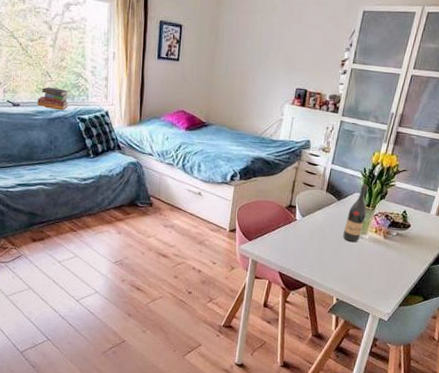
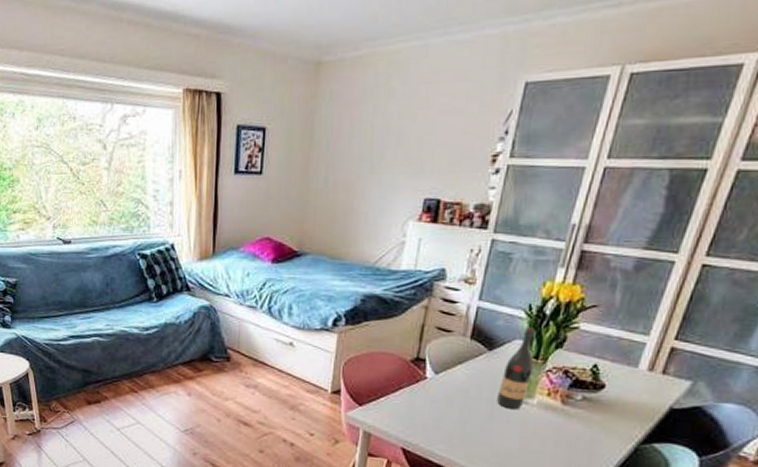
books: present [37,87,68,111] -> none [91,218,126,246]

